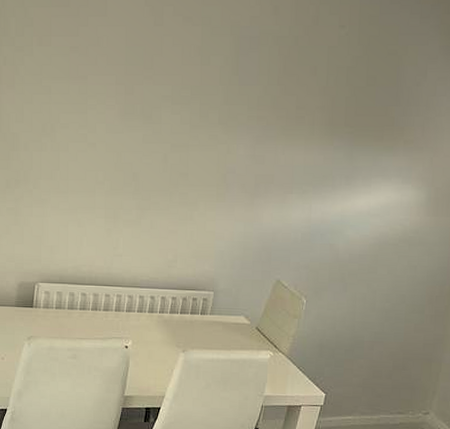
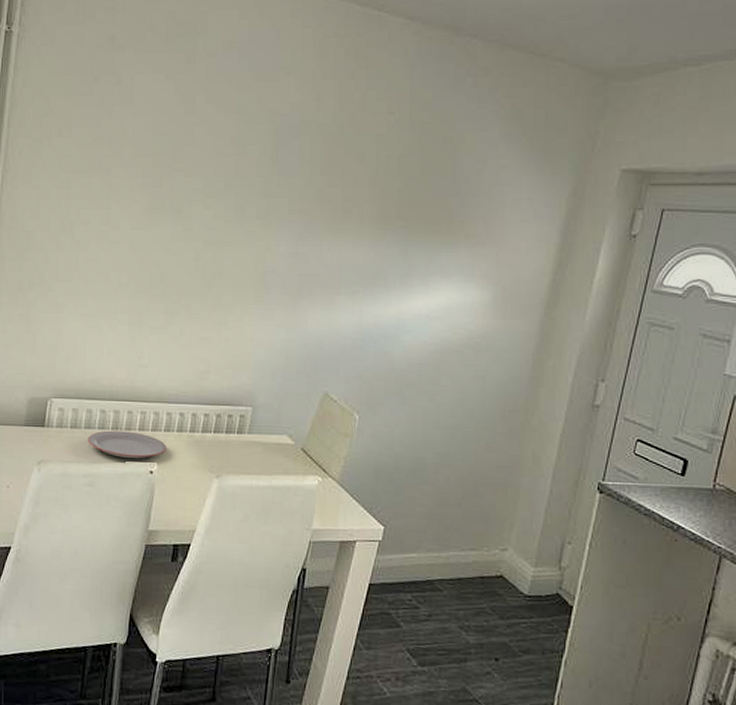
plate: none [71,311,139,336] -> present [88,430,167,459]

